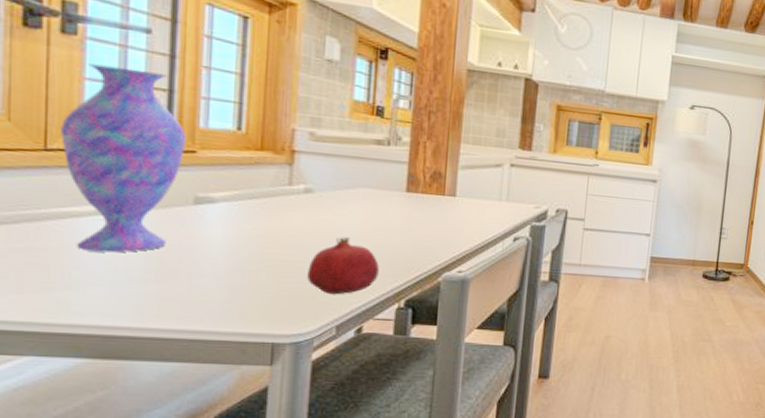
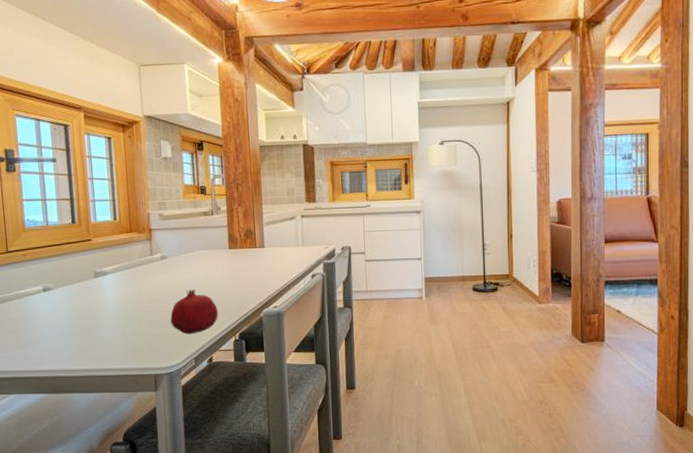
vase: present [61,63,186,253] -> none [14,188,85,319]

